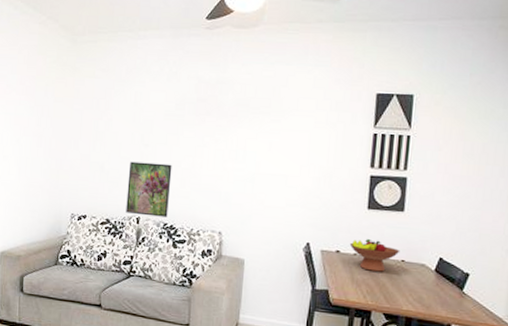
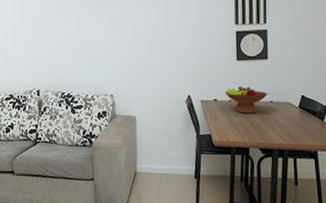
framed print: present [126,161,172,217] -> none [25,40,64,88]

